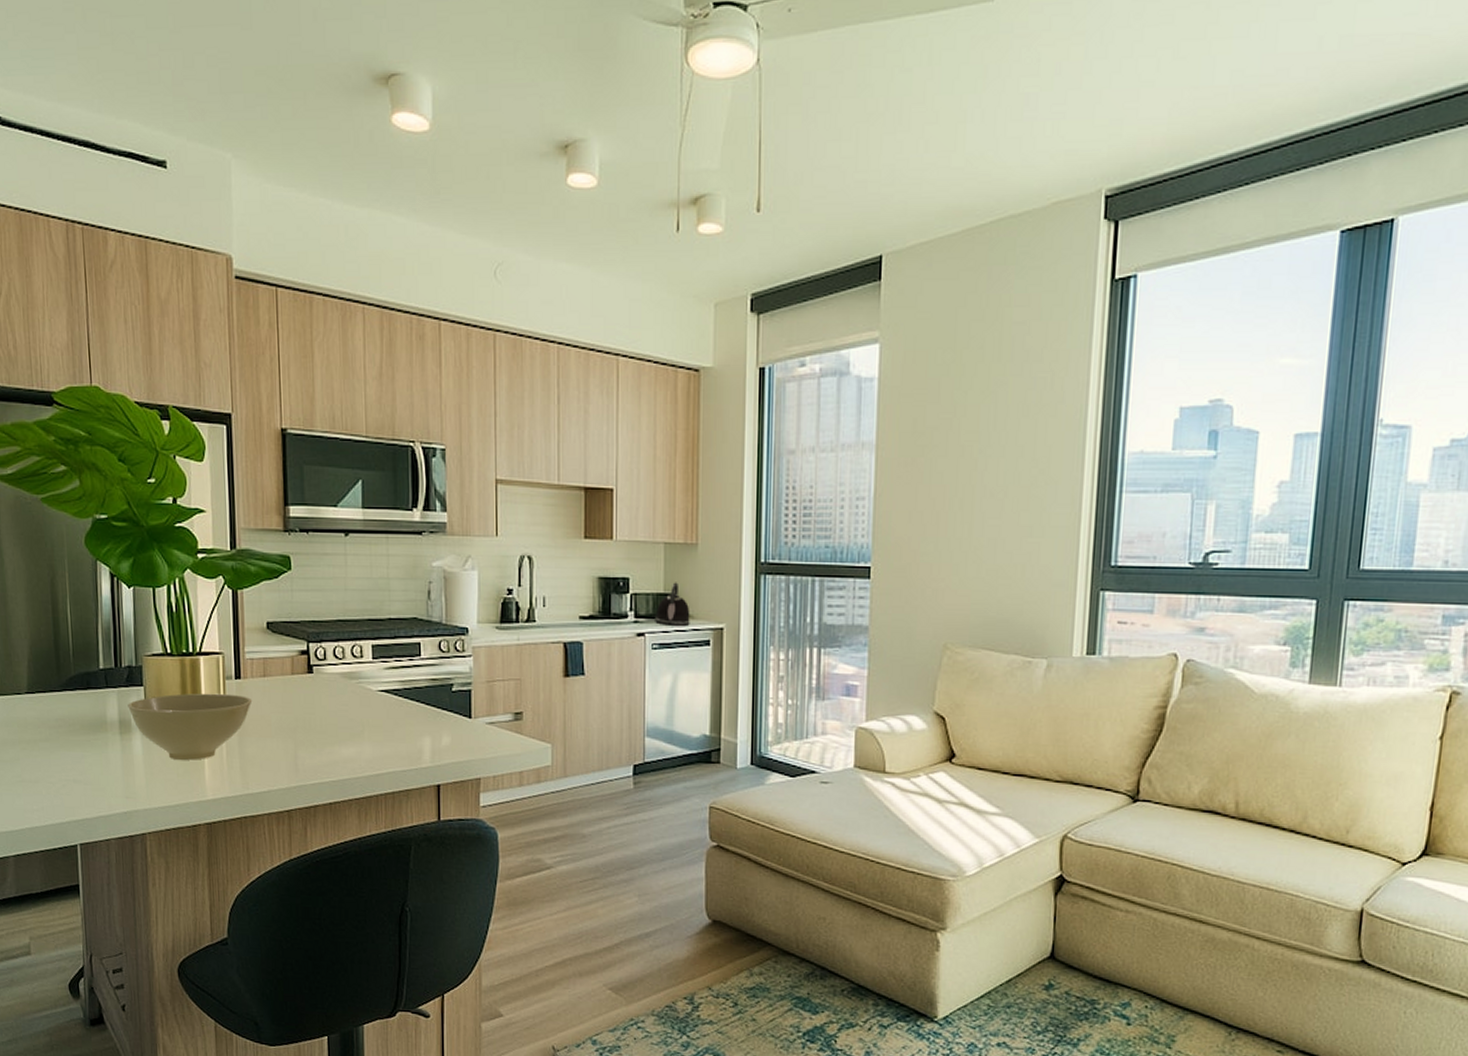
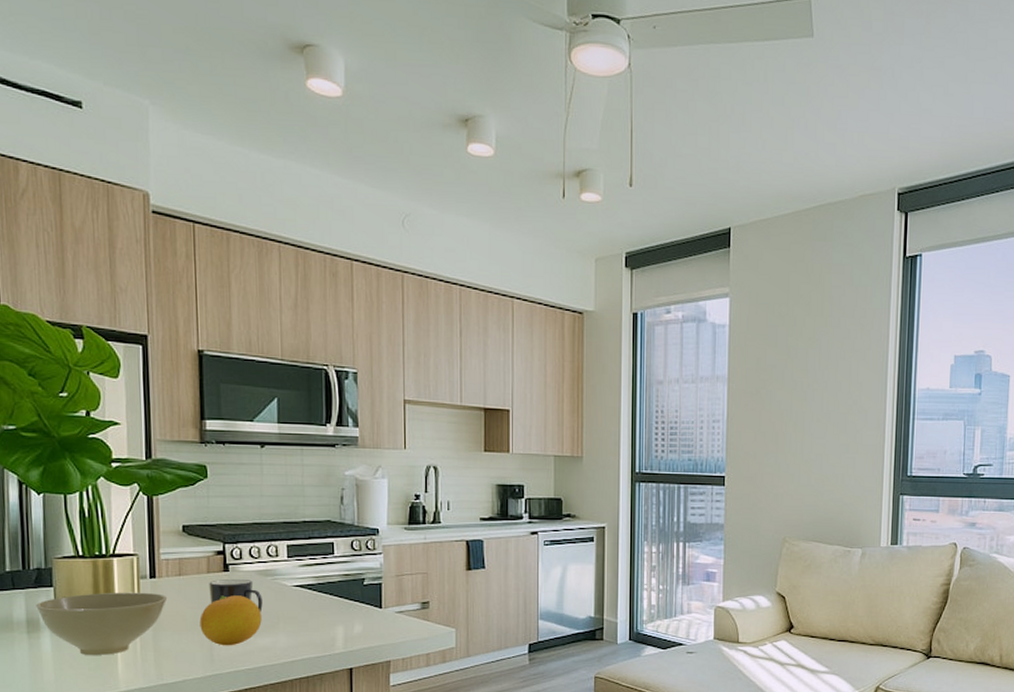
fruit: none [284,699,346,755] -> present [199,595,262,646]
mug: none [293,681,347,719] -> present [209,578,263,613]
kettle: present [655,582,690,627] -> none [546,488,577,526]

